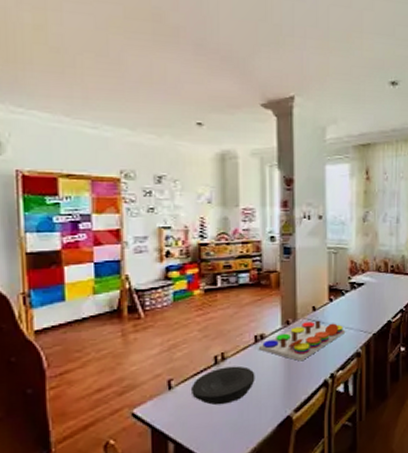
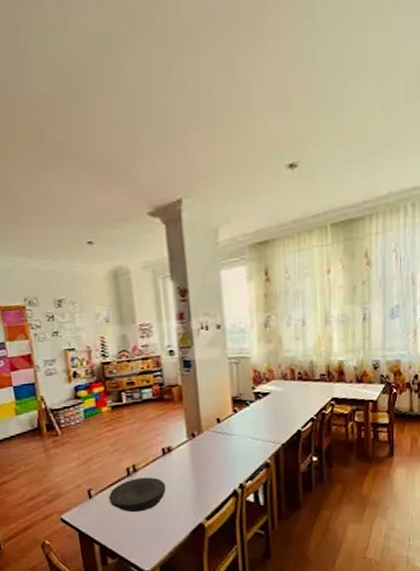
board game: present [258,320,346,362] -> none [166,432,253,473]

